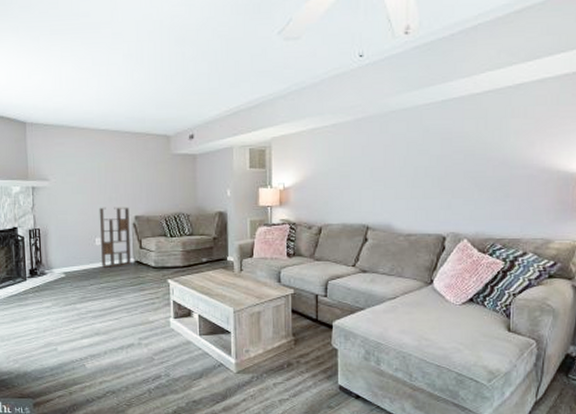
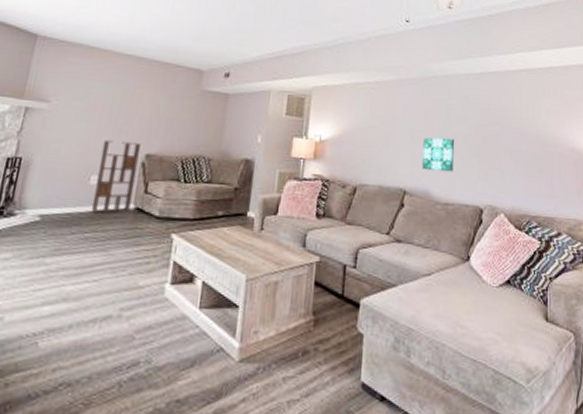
wall art: none [384,172,415,205] -> present [422,137,454,173]

